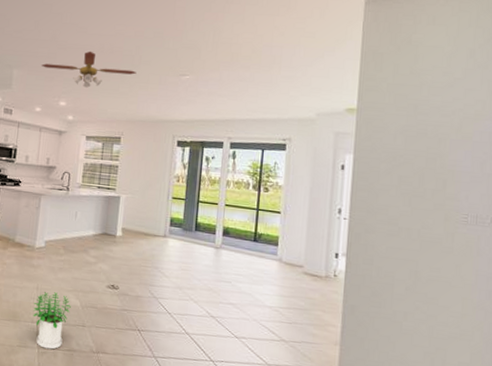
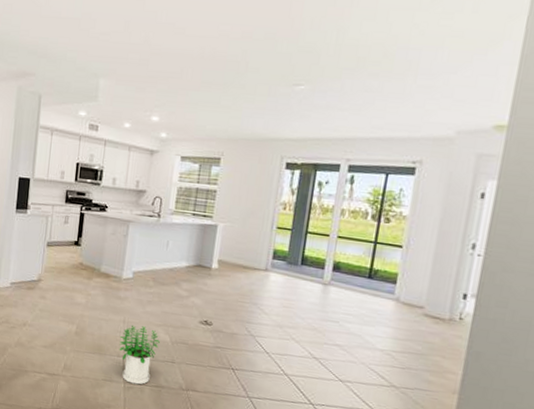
ceiling fan: present [41,51,137,88] -> none [132,56,242,100]

